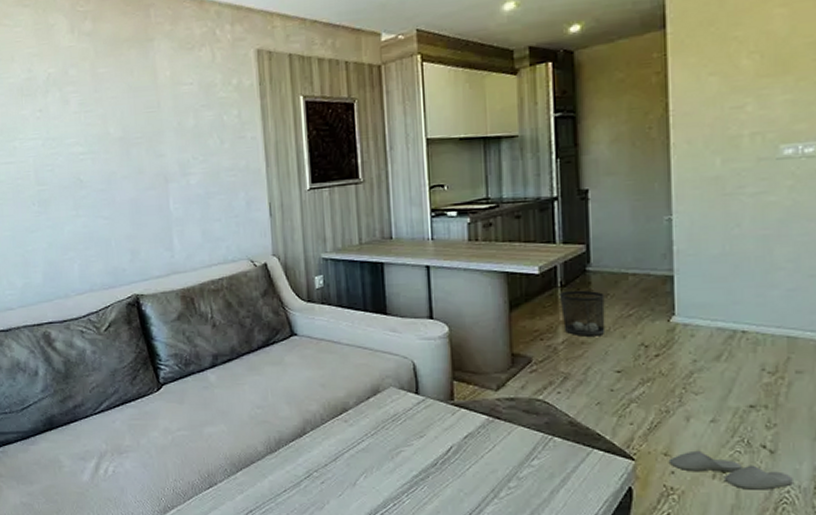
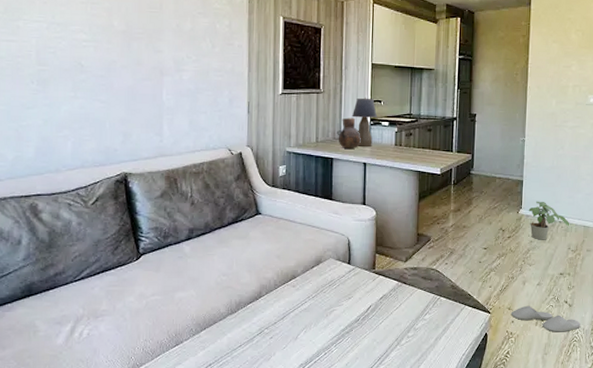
vase: none [386,210,420,249] -> present [337,117,361,149]
table lamp: none [404,181,441,247] -> present [351,96,378,148]
waste bin: present [559,290,606,337] -> none [452,187,480,222]
potted plant: none [686,303,762,359] -> present [528,201,570,240]

